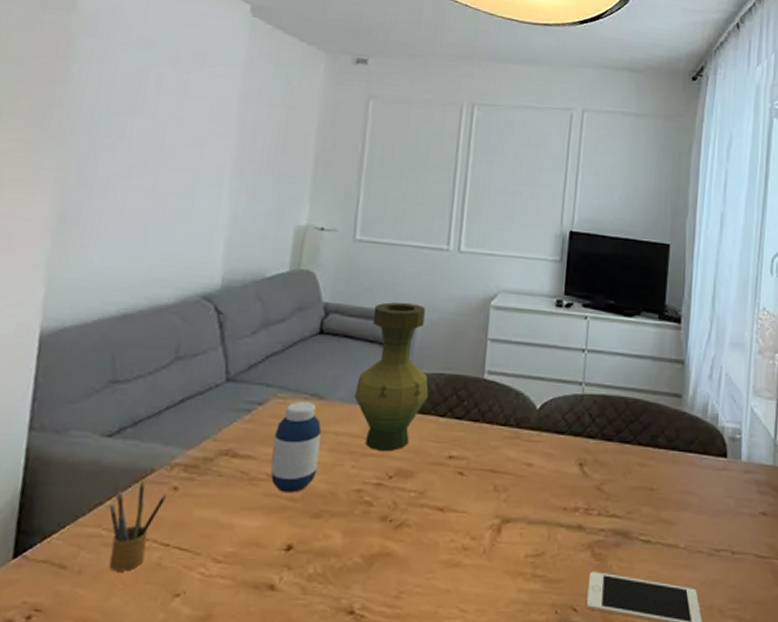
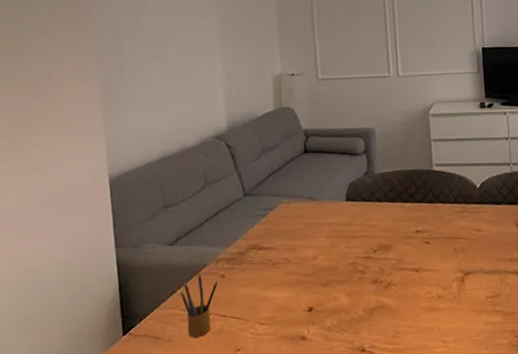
medicine bottle: present [270,401,322,493] -> none [285,204,321,271]
vase: present [354,302,429,452] -> none [338,121,393,234]

